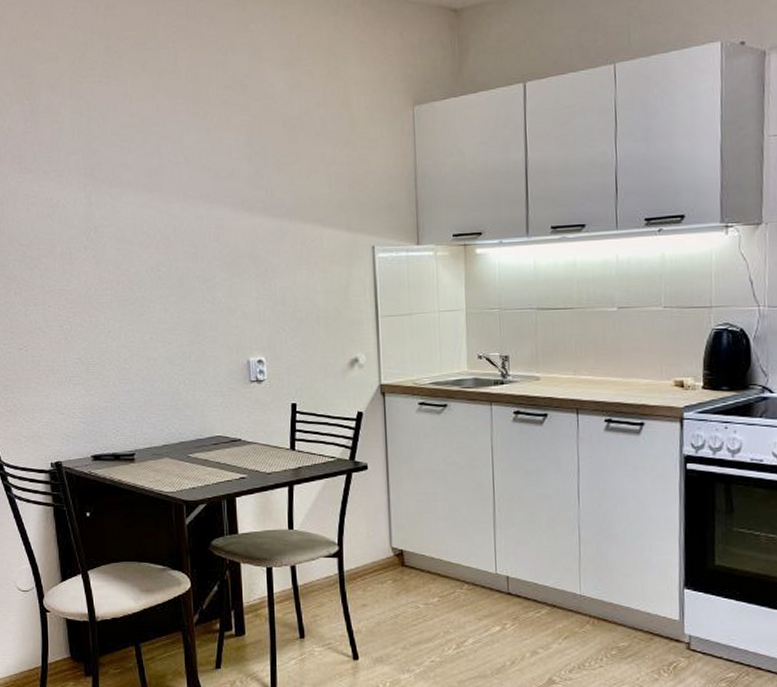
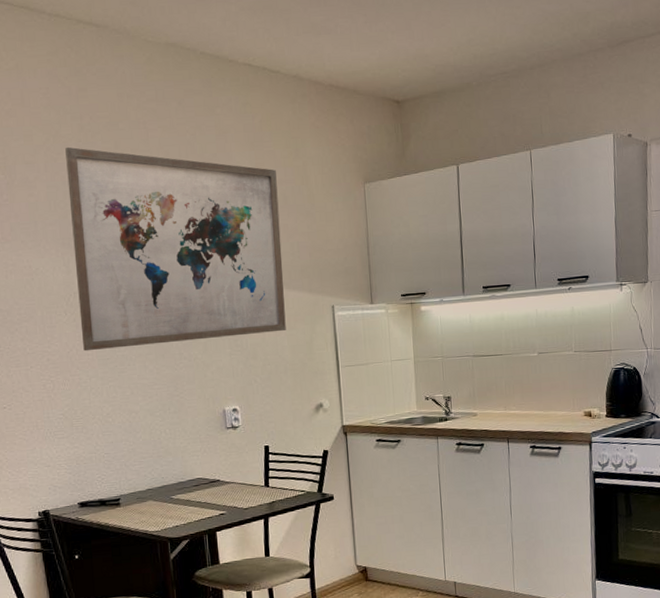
wall art: none [91,69,320,291] -> present [65,146,286,352]

